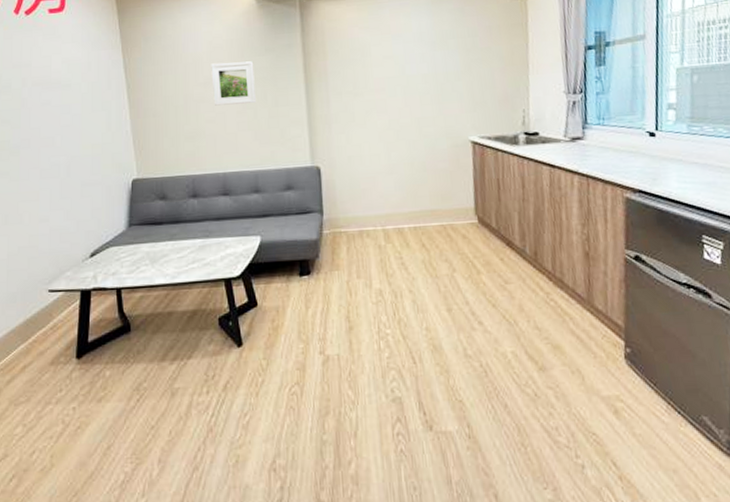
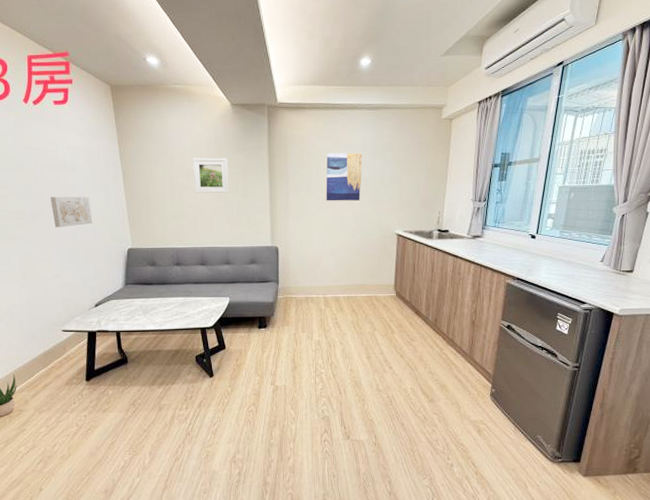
wall art: none [40,118,90,158] -> present [51,196,93,227]
wall art: none [374,44,421,106] -> present [326,152,362,201]

